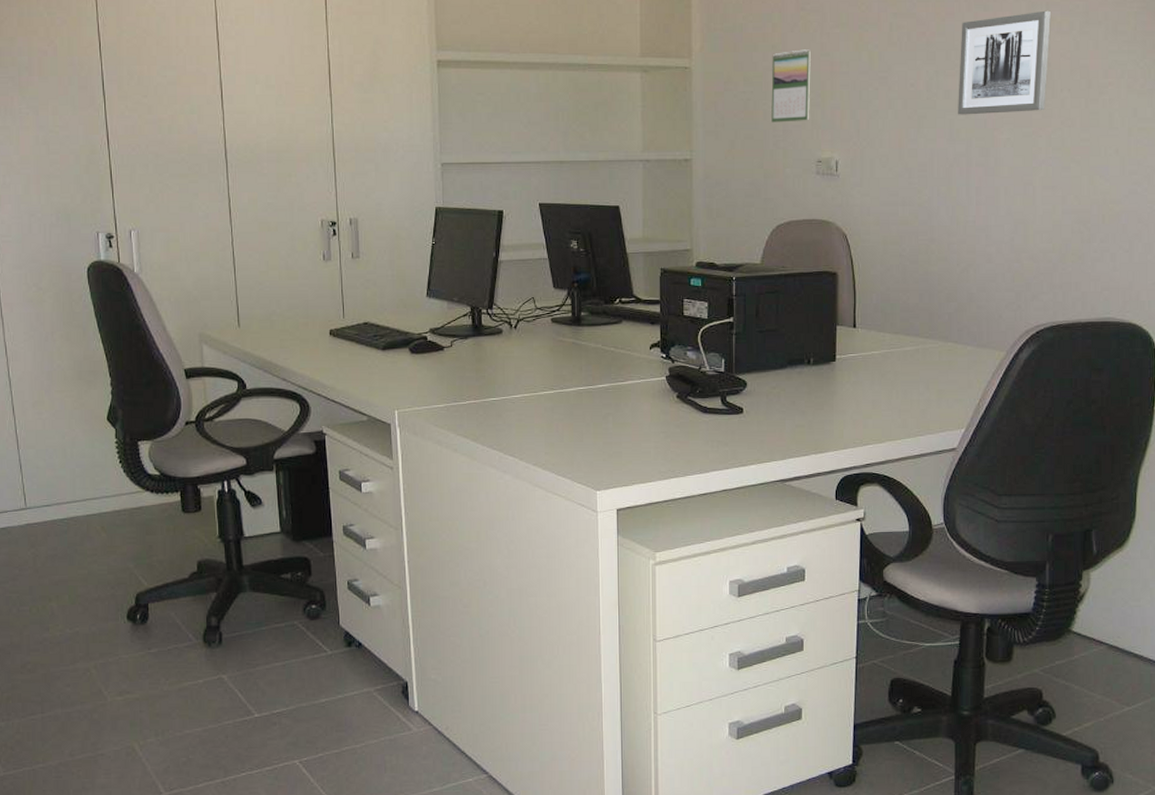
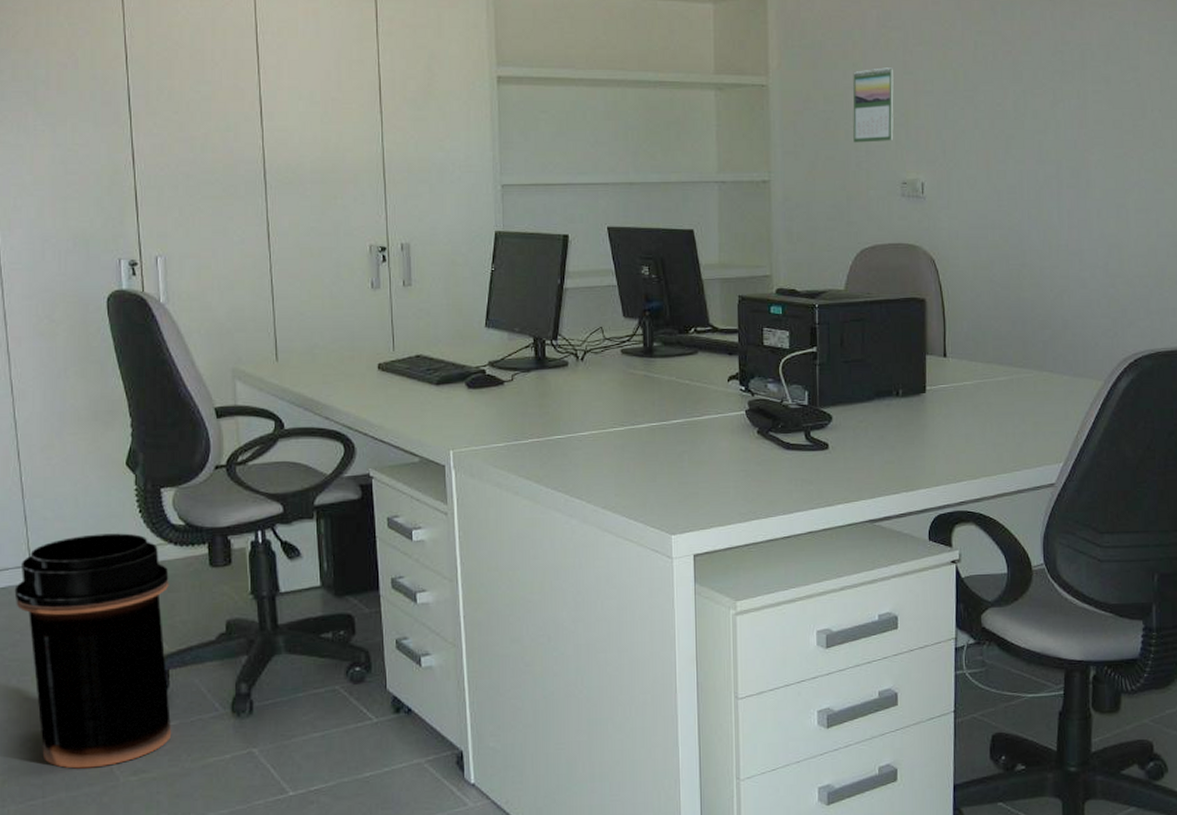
trash can: none [13,481,152,689] -> present [14,533,172,769]
wall art: present [958,10,1051,115] -> none [1046,30,1139,136]

